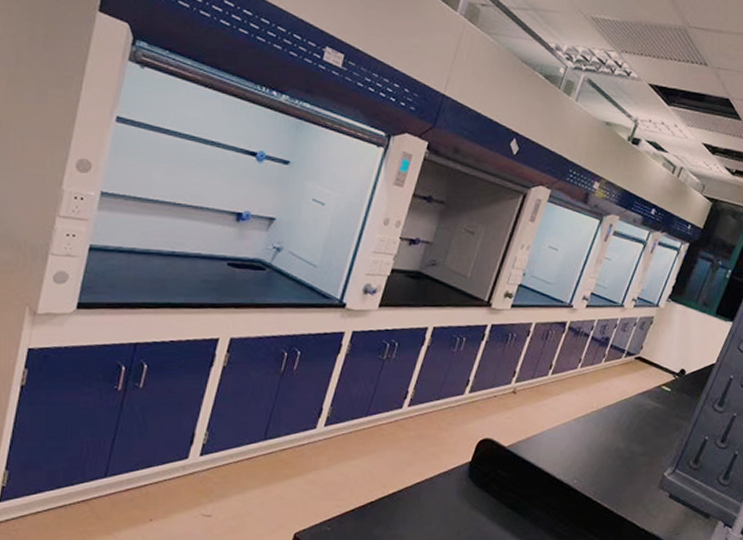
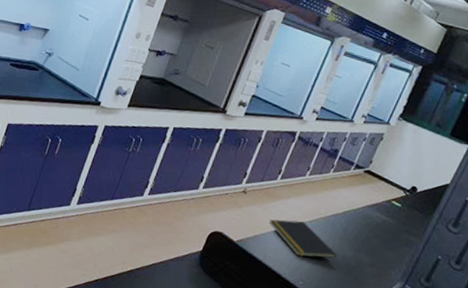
notepad: none [541,416,611,454] -> present [269,219,337,259]

